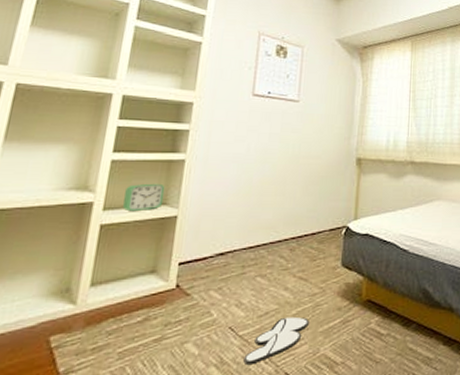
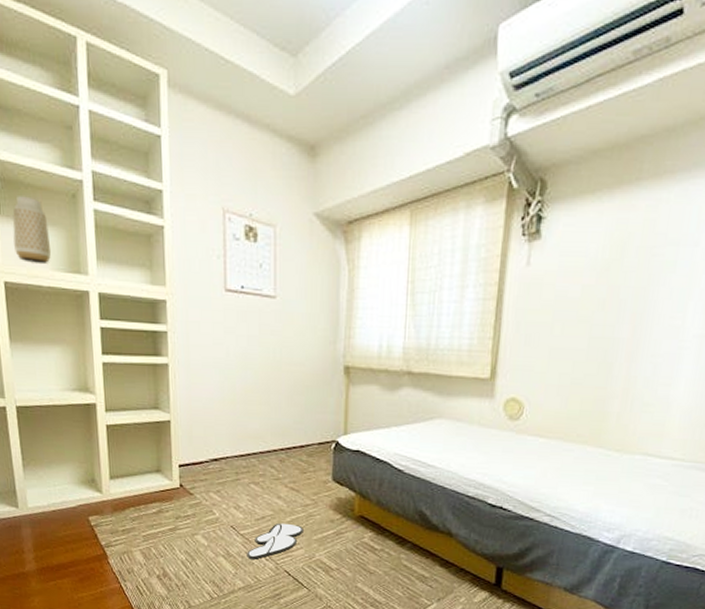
vase: none [38,11,84,69] -> present [12,196,52,265]
alarm clock: present [123,183,166,212] -> none [121,387,156,415]

